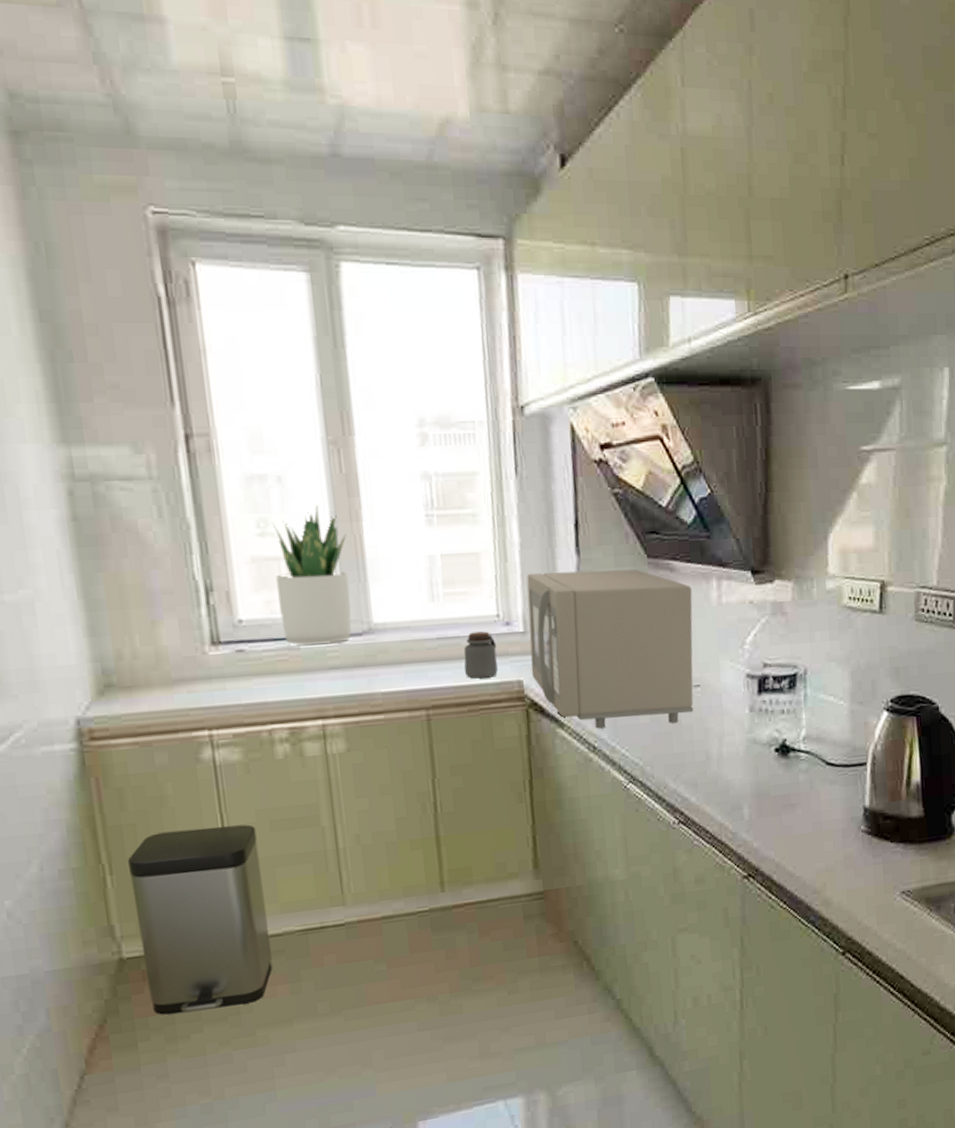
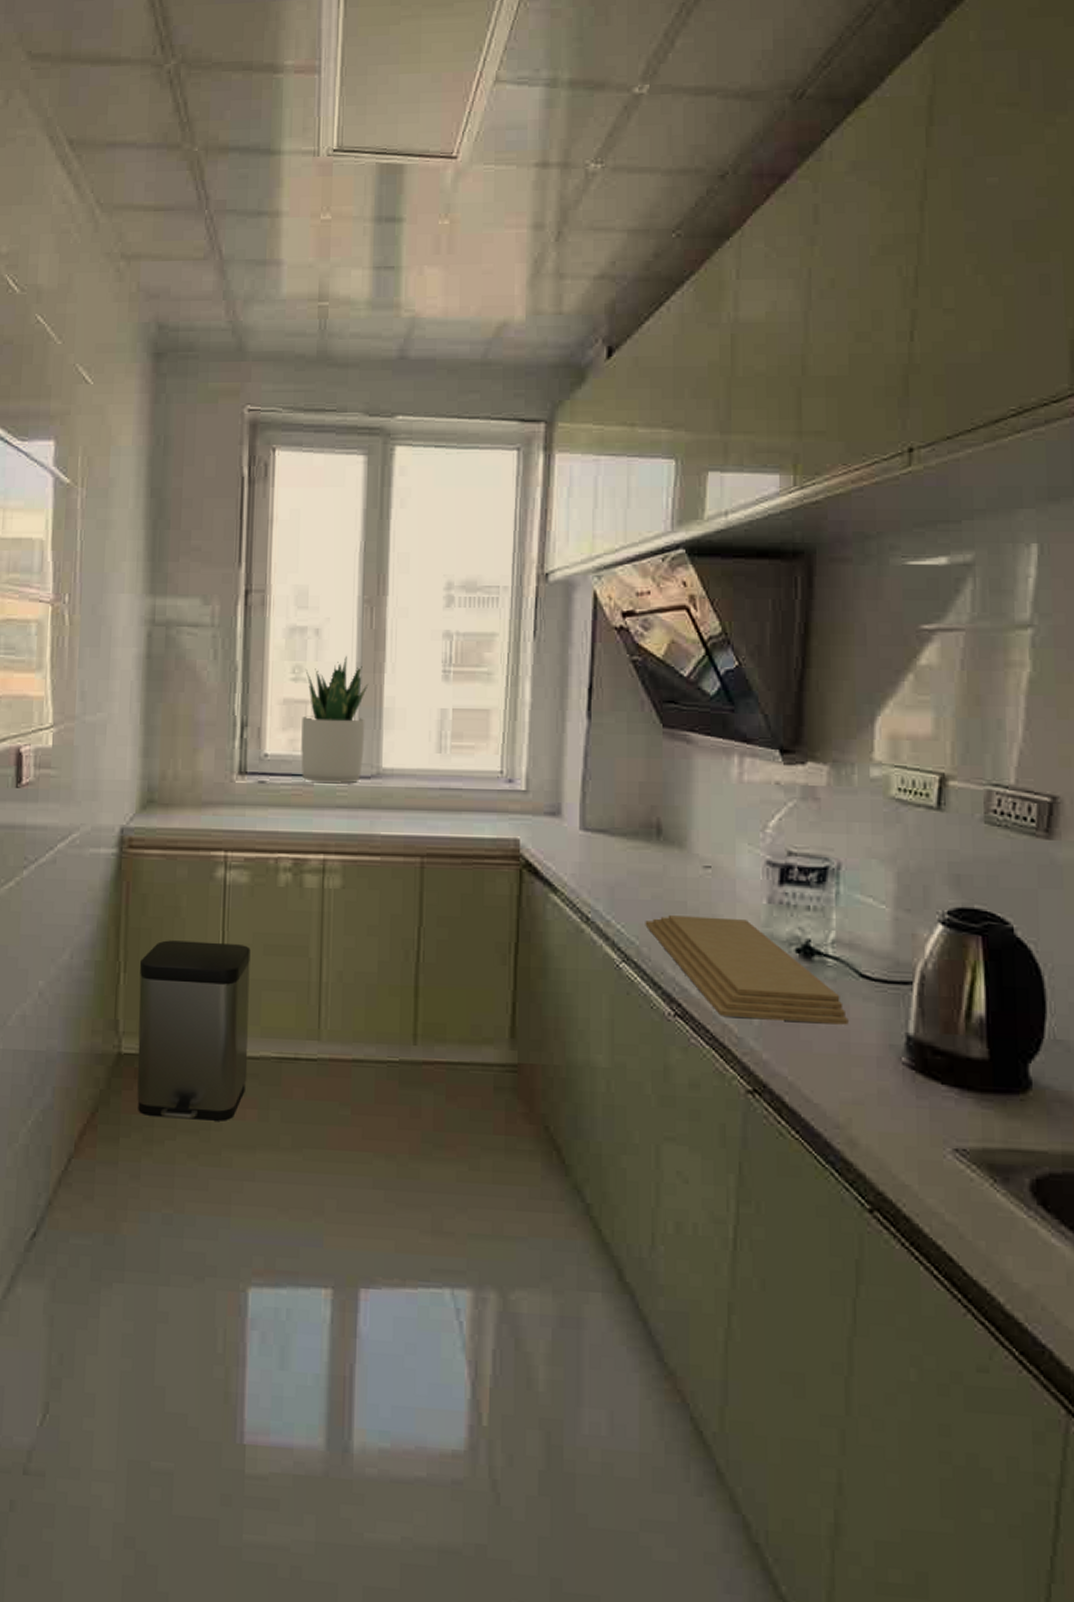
jar: present [463,631,498,679] -> none [462,786,497,833]
microwave: present [526,569,694,729] -> none [529,733,709,904]
cutting board: none [646,729,820,817] -> present [645,915,849,1025]

